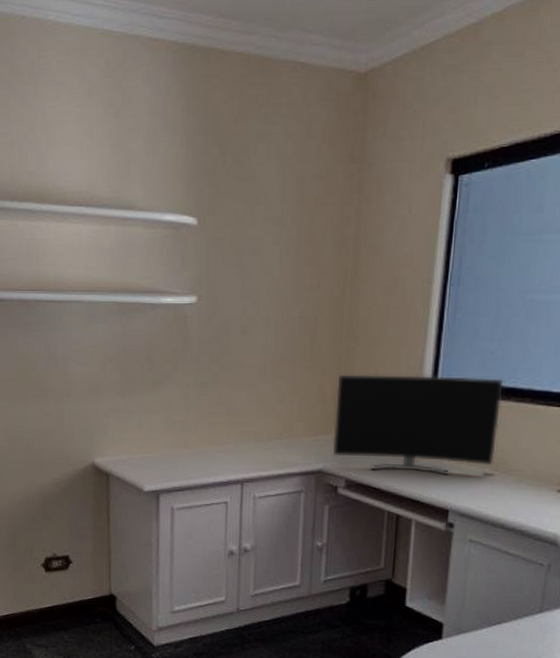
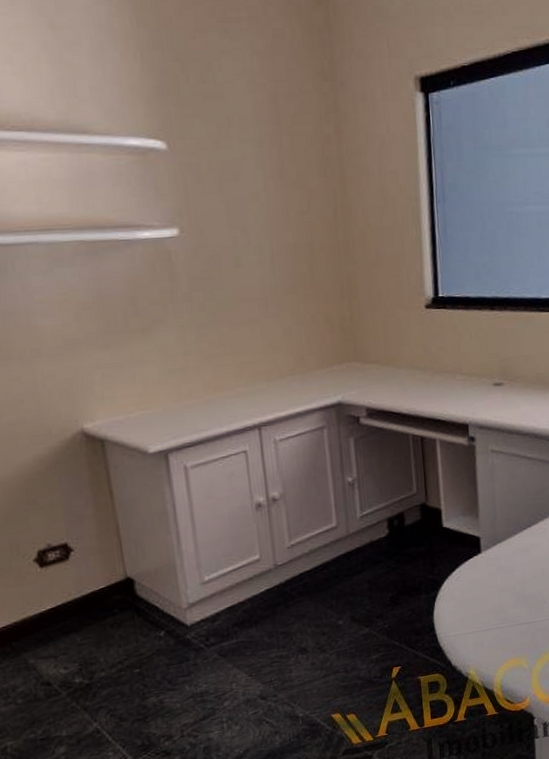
monitor: present [333,374,504,476] -> none [343,290,502,395]

